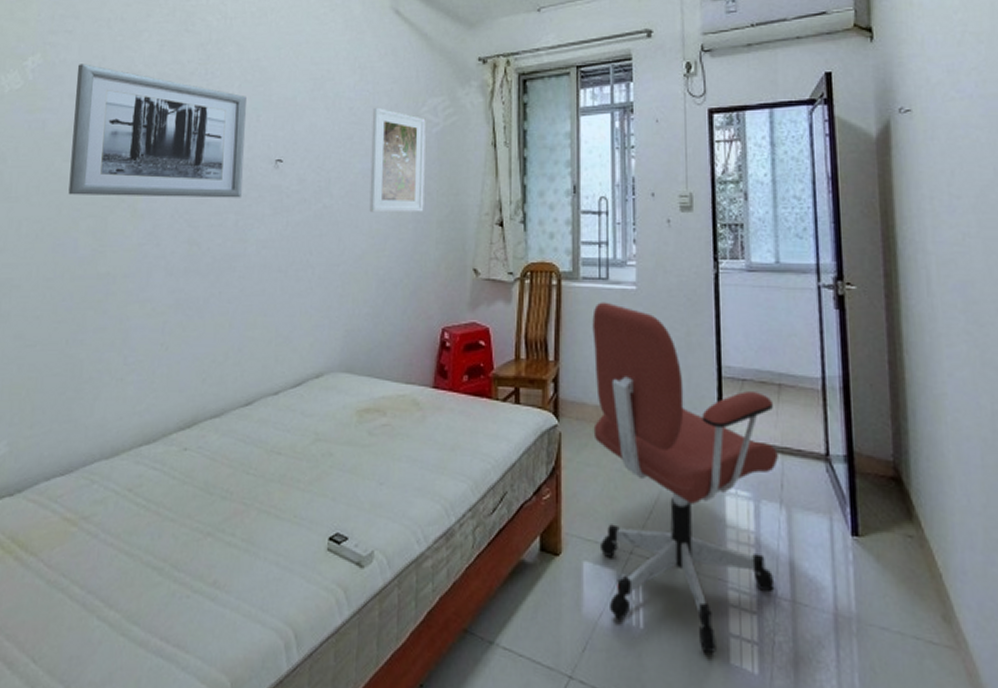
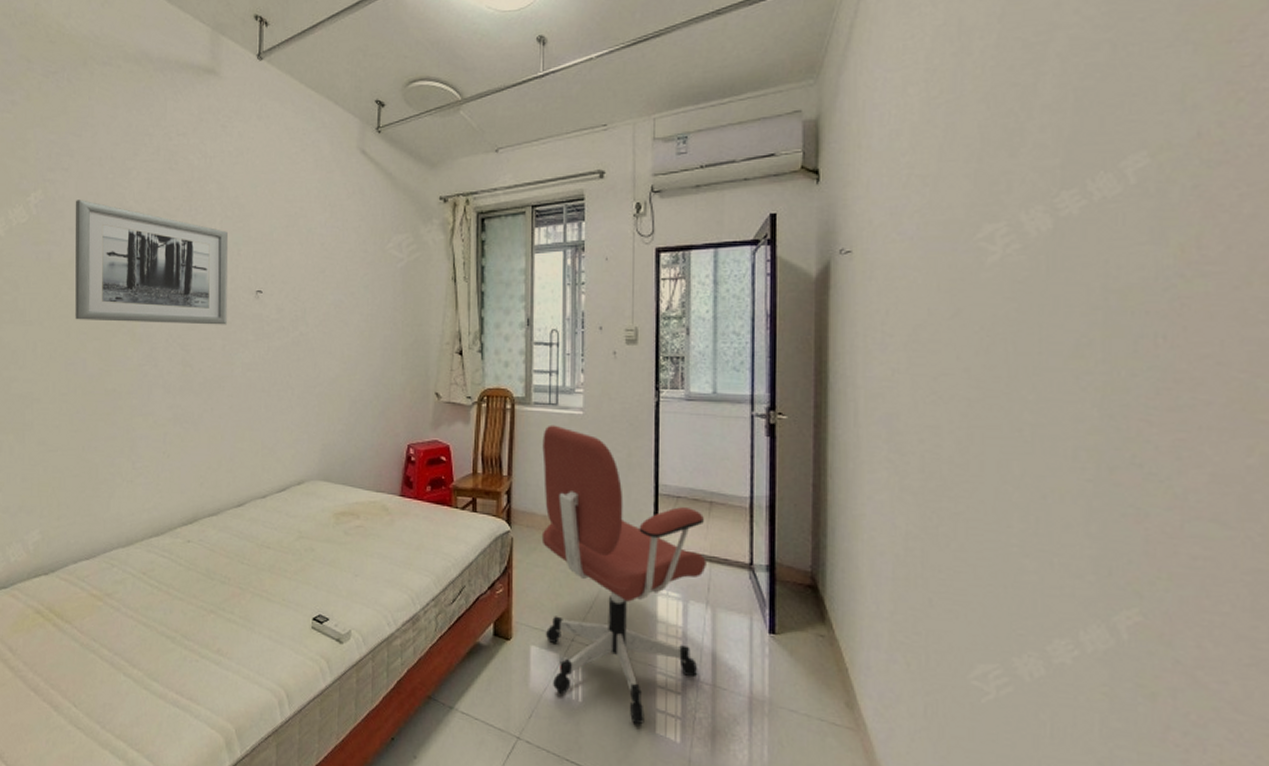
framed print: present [369,107,426,213] -> none [341,243,391,341]

